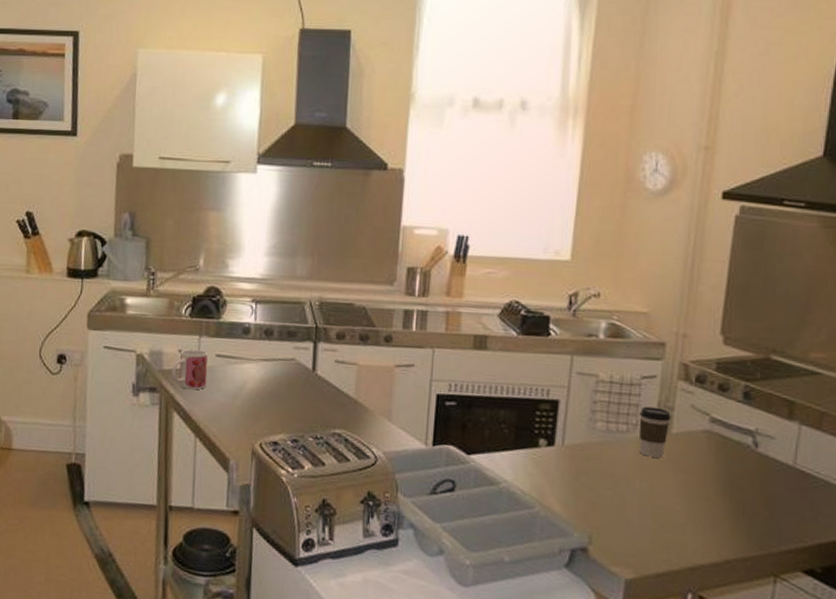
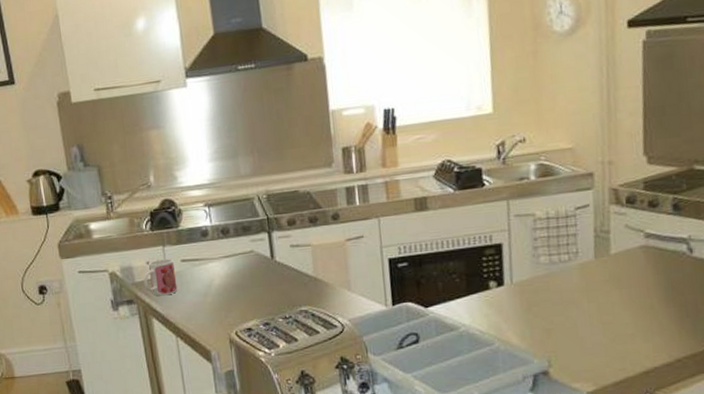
coffee cup: present [638,406,671,458] -> none [578,233,608,280]

